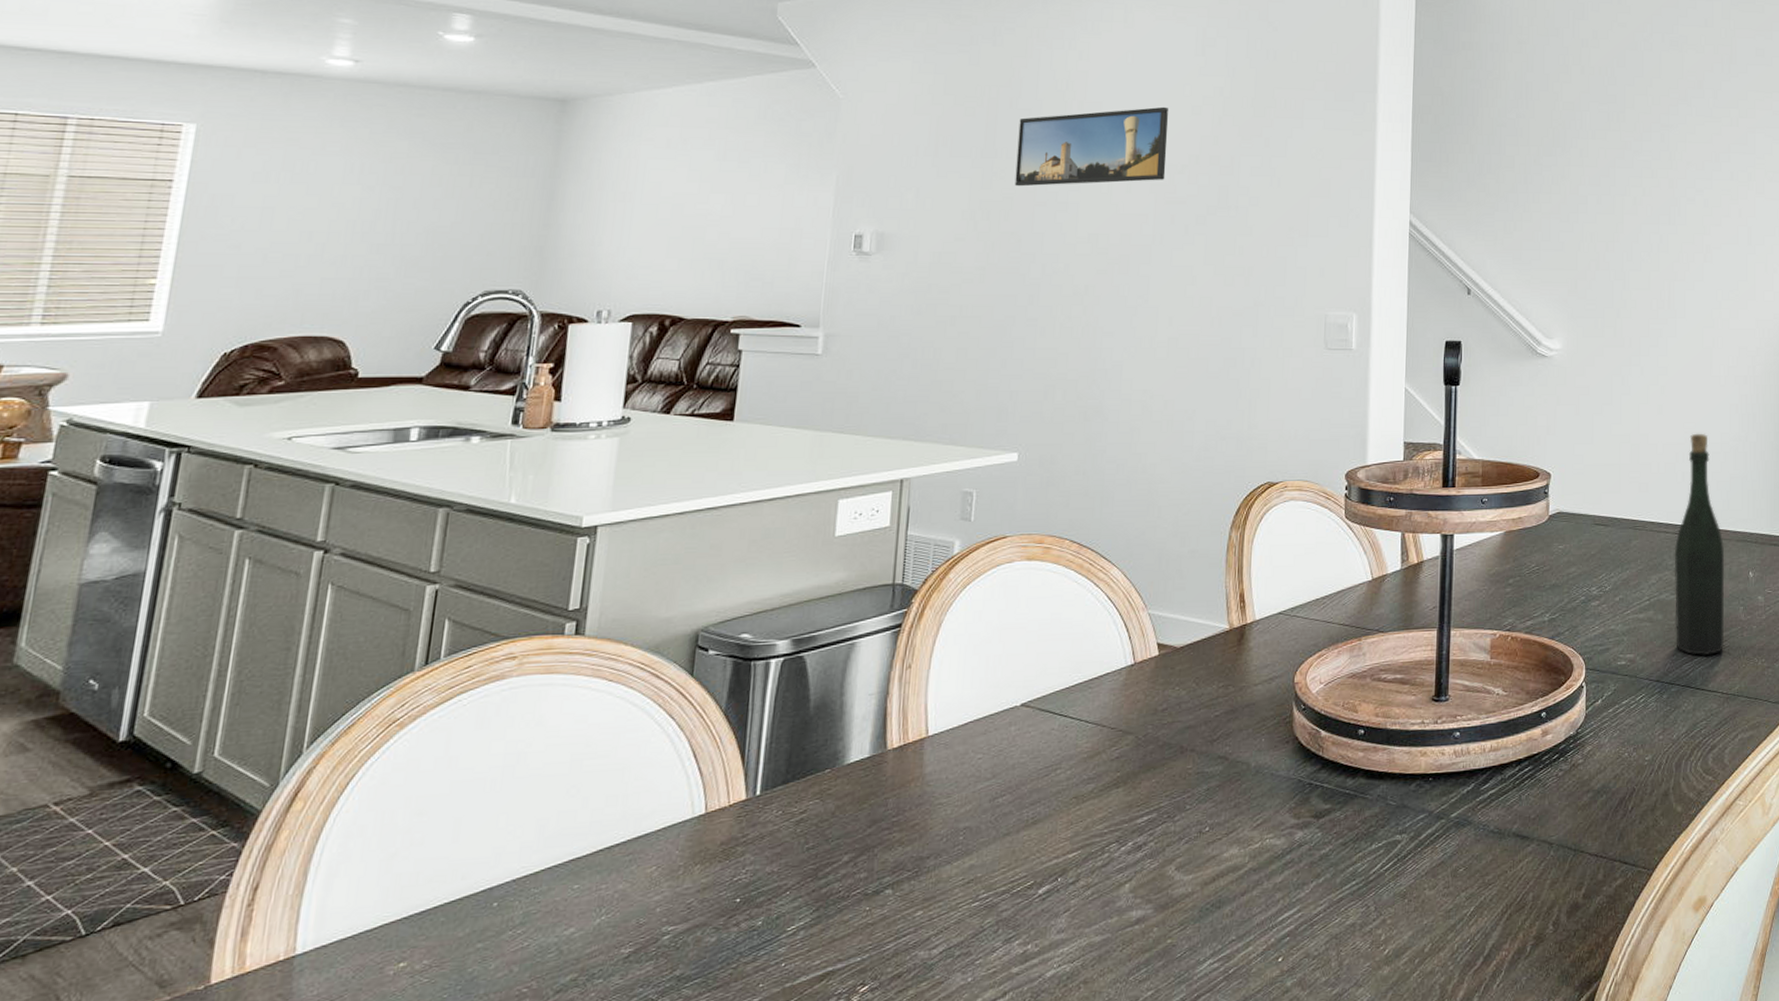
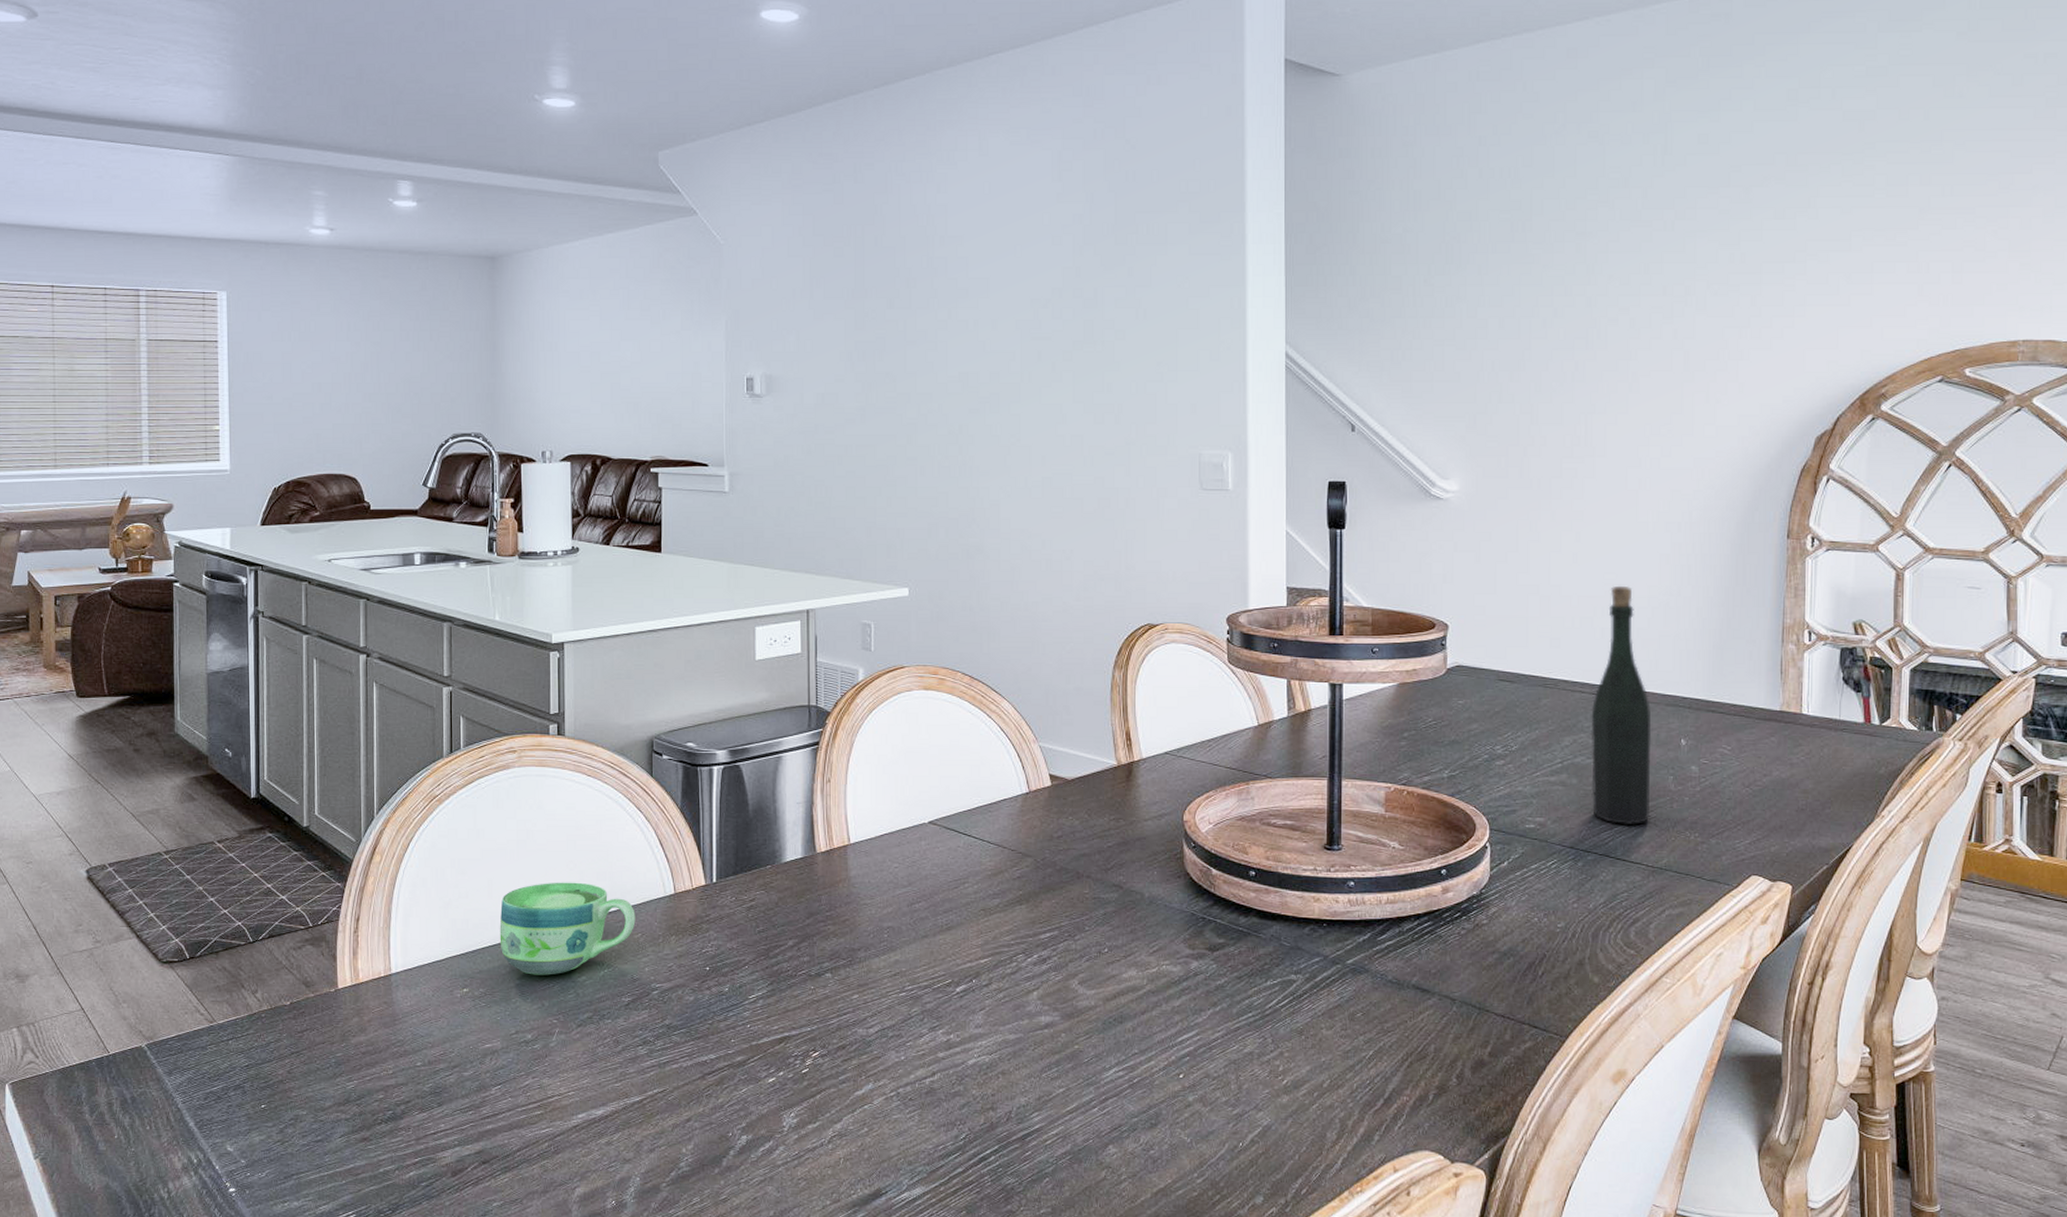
cup: none [460,811,652,934] -> present [499,882,636,975]
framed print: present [1014,106,1169,187] -> none [885,238,1030,326]

